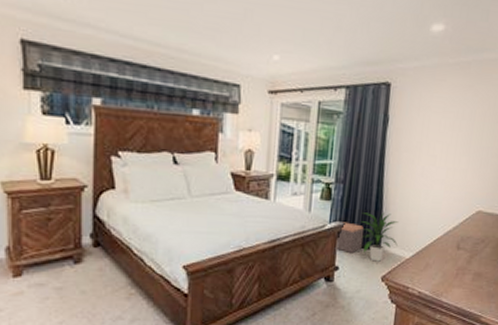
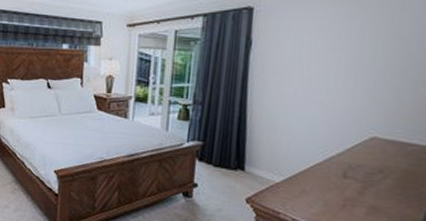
footstool: present [334,222,364,254] -> none [193,141,225,173]
indoor plant: present [361,212,399,262] -> none [222,133,266,183]

